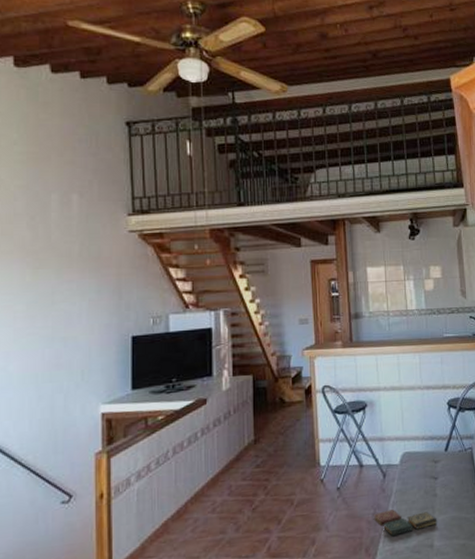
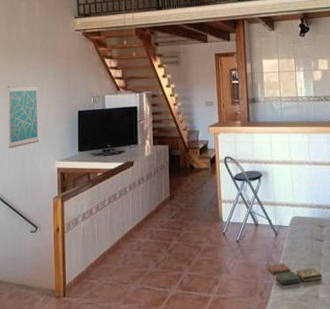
wall art: none [29,304,76,392] -> present [7,85,40,149]

